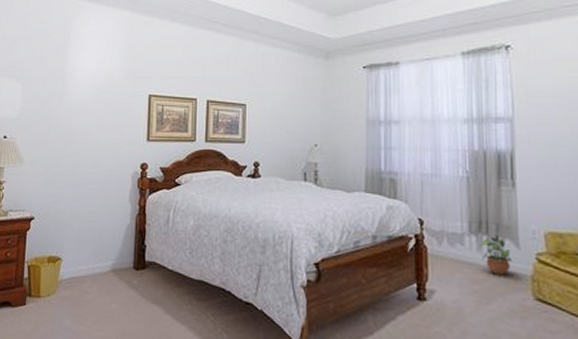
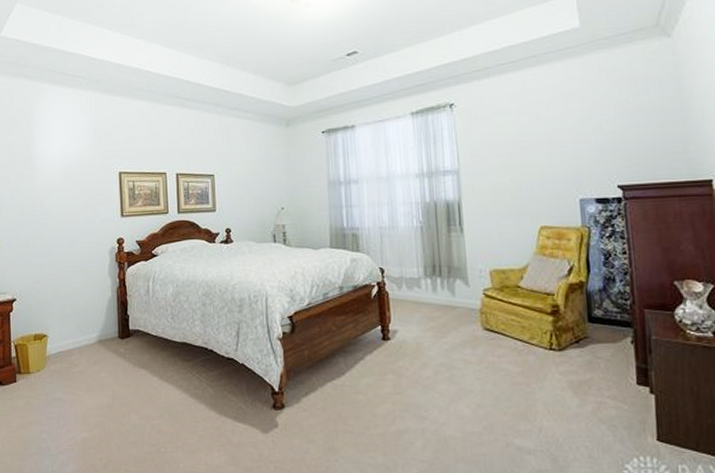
potted plant: present [479,235,513,275] -> none [434,276,464,311]

